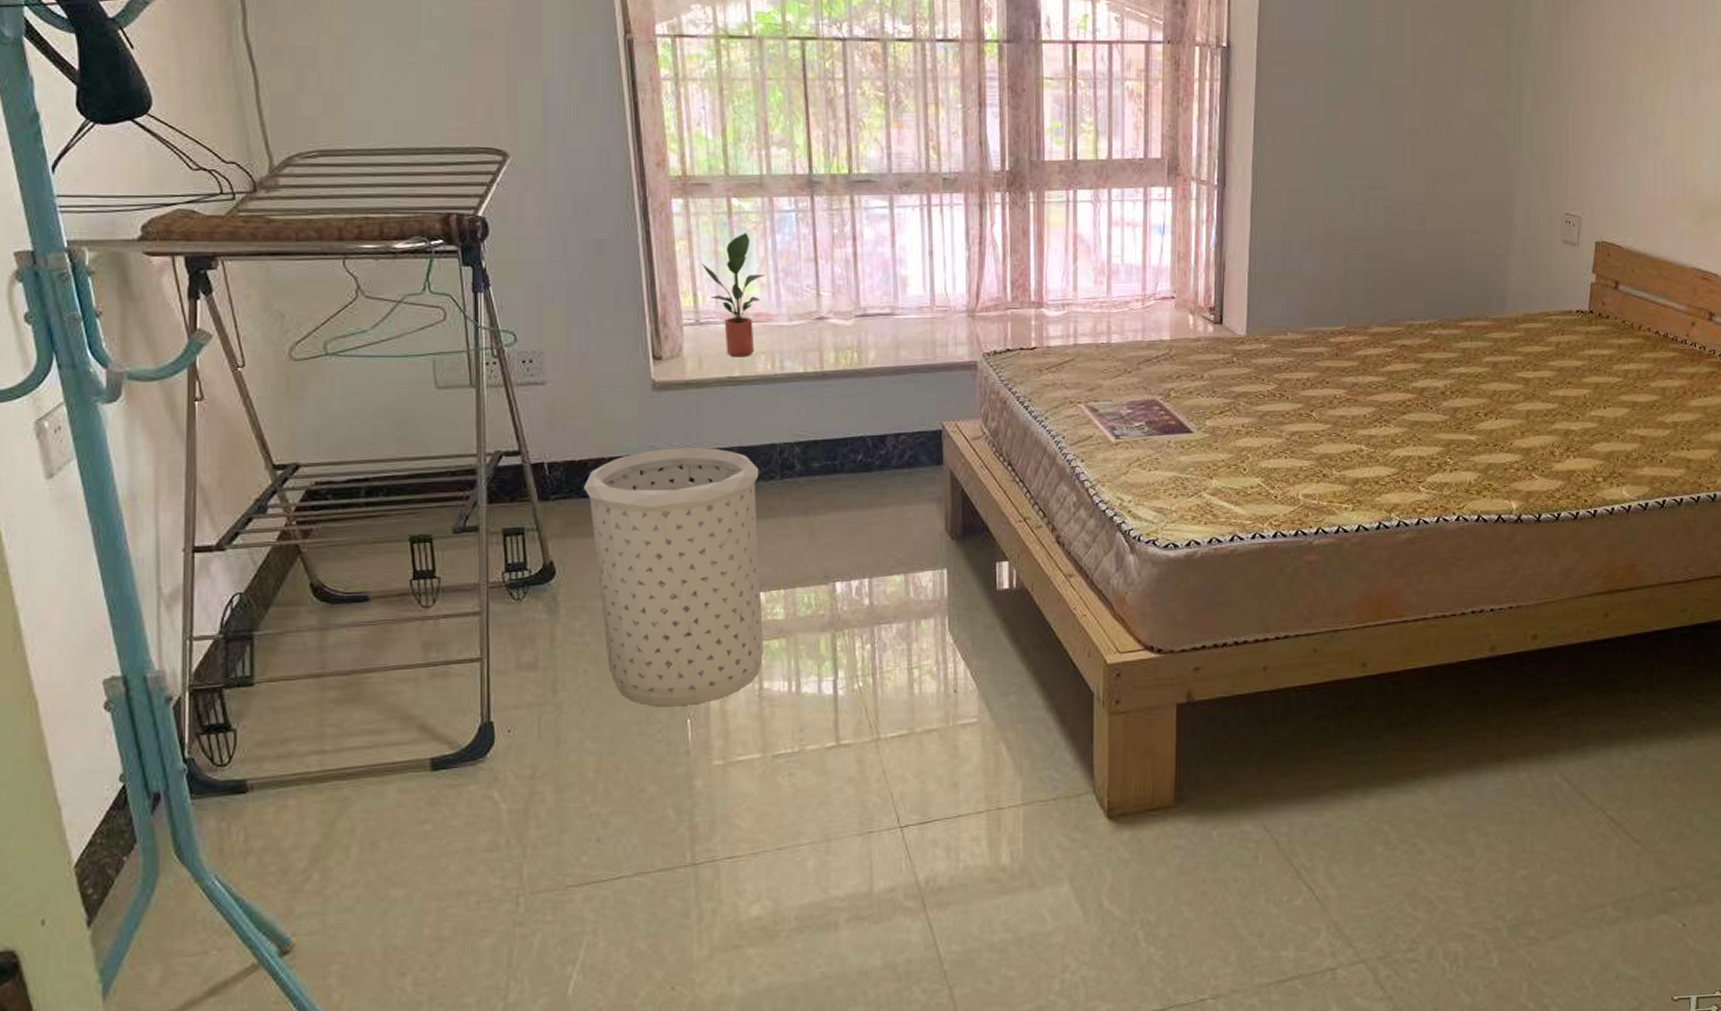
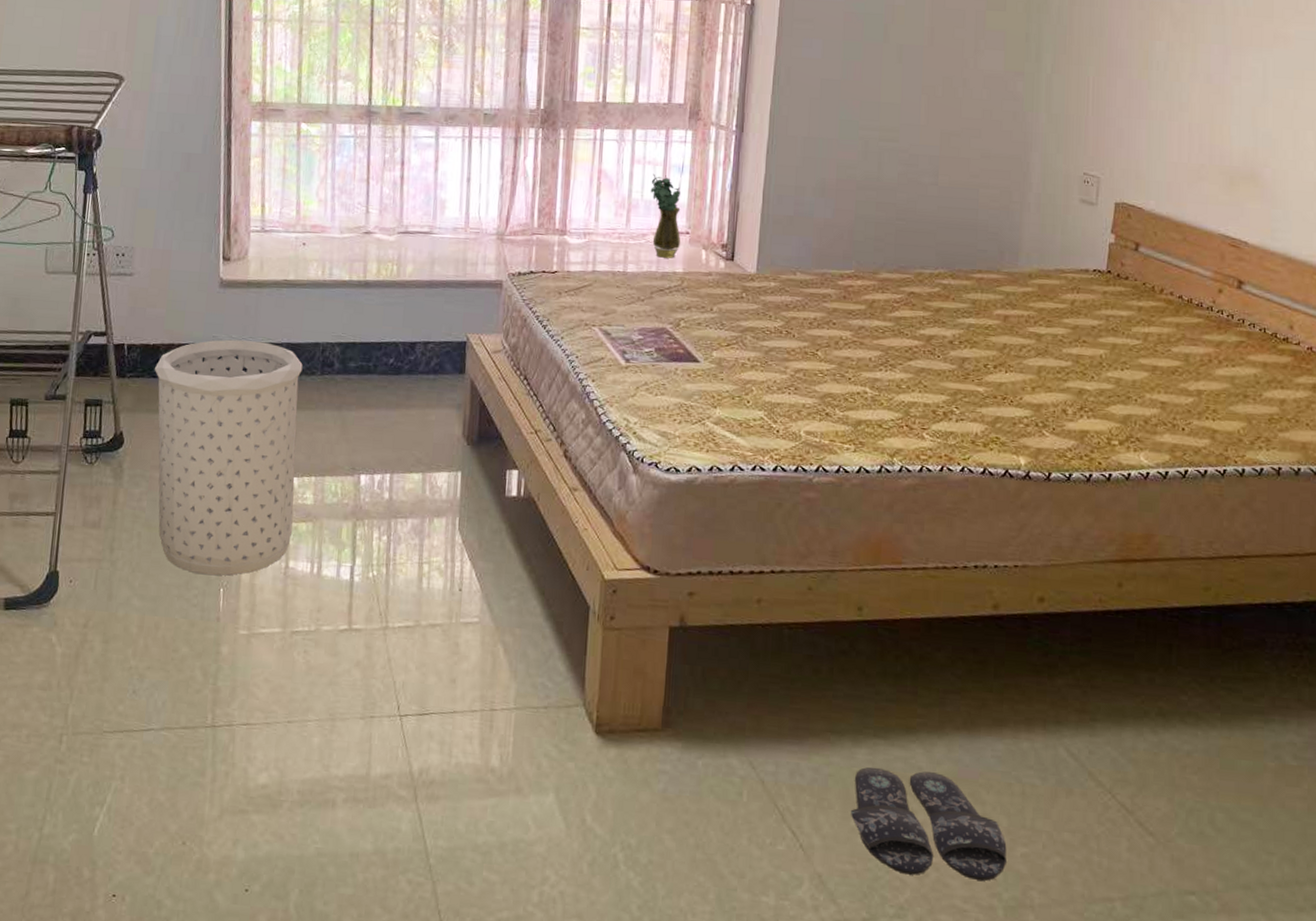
potted plant: present [701,233,766,357] -> none [270,154,325,263]
vase: none [1131,235,1166,326] -> present [650,173,681,259]
slippers: none [1363,812,1509,910] -> present [851,767,1007,881]

